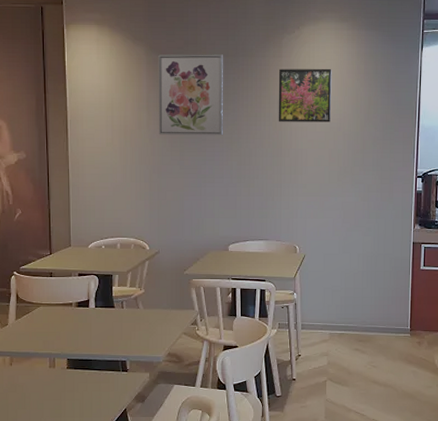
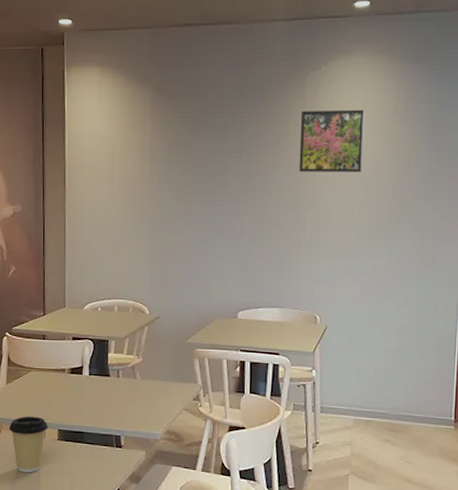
coffee cup: none [19,348,58,401] -> present [8,416,48,473]
wall art: present [158,54,224,136] -> none [162,95,238,188]

